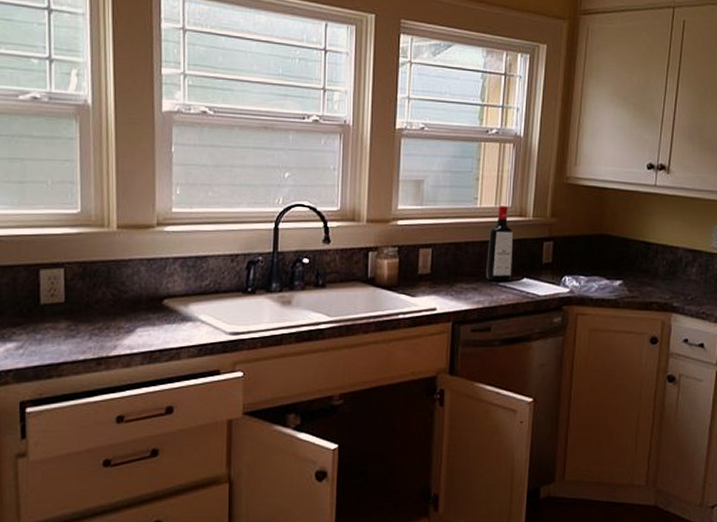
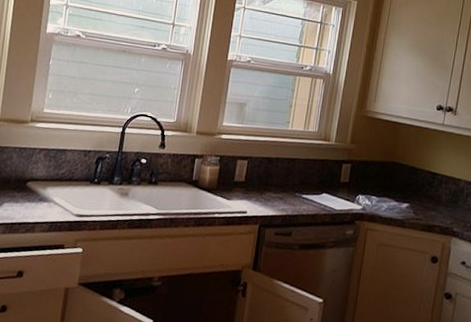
liquor bottle: present [486,206,513,282] -> none [291,130,317,195]

